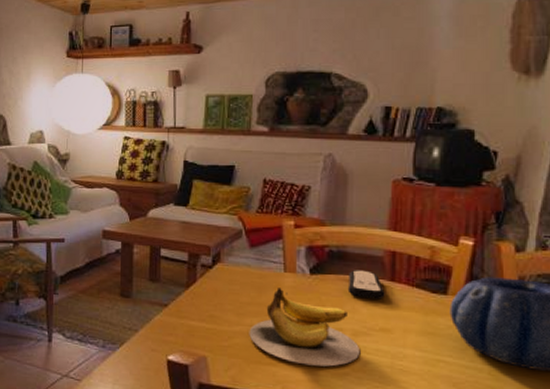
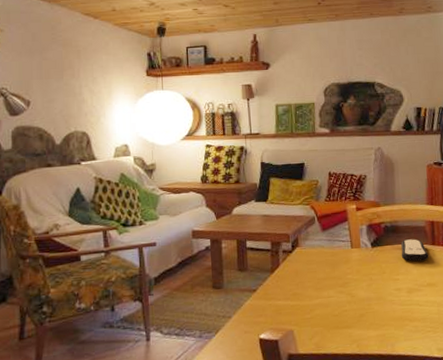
banana: present [249,288,361,367] -> none [327,262,415,323]

